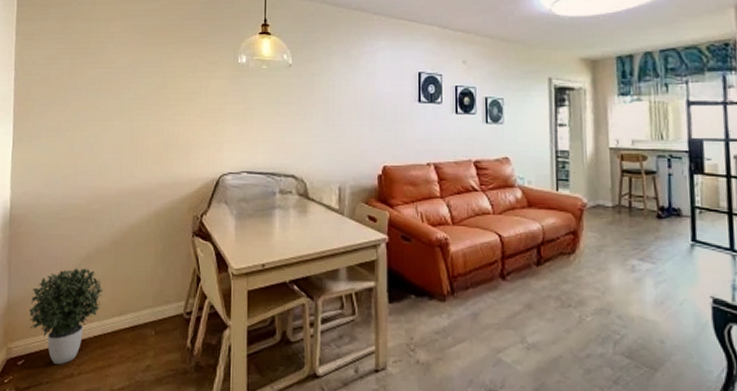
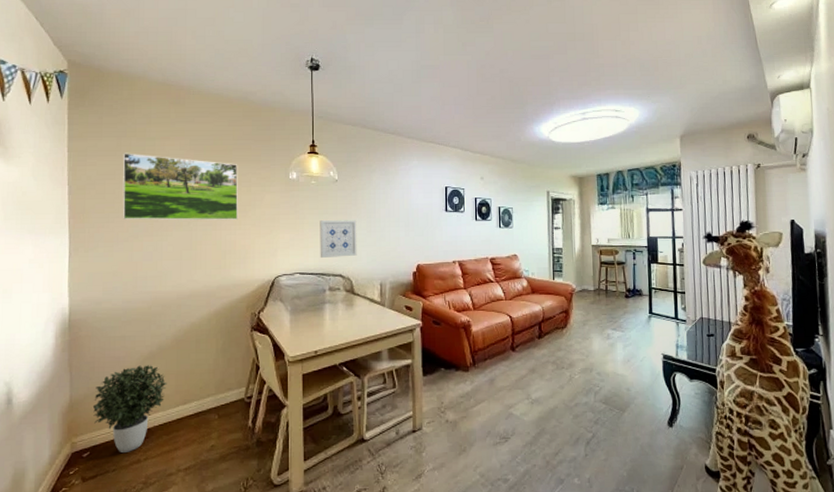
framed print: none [66,35,184,110] -> present [122,153,238,221]
wall art: none [270,111,313,155] -> present [320,220,357,258]

